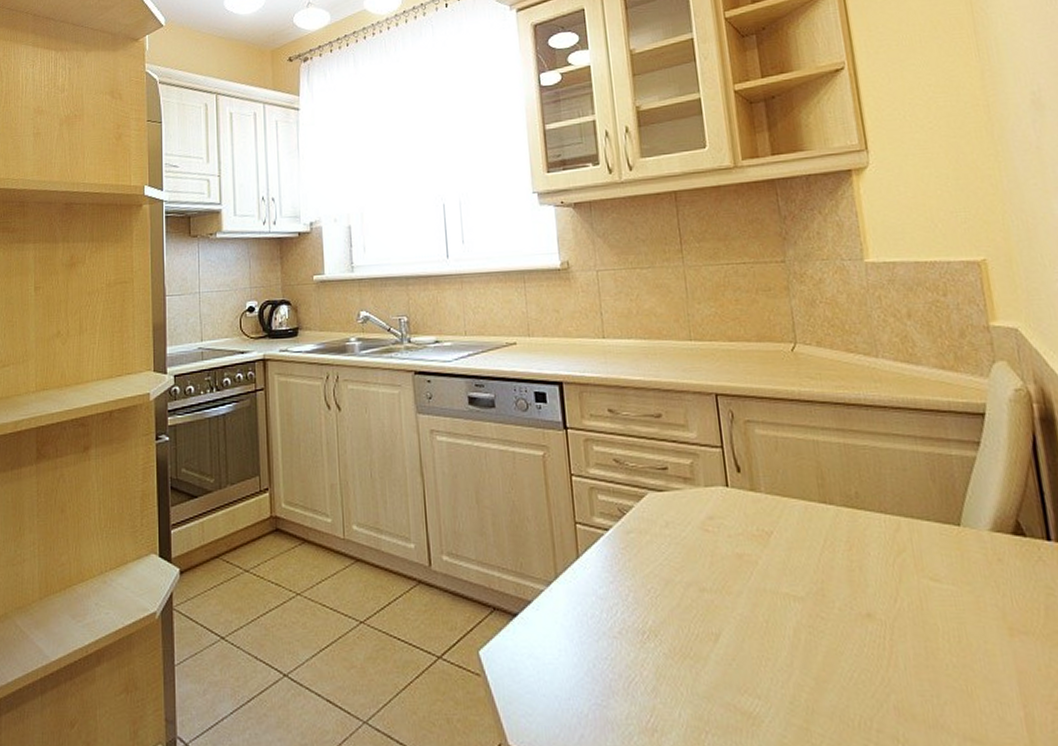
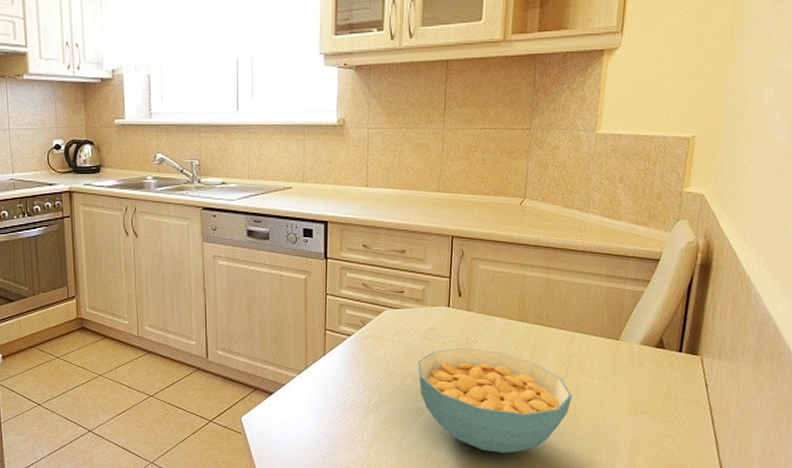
cereal bowl: none [700,543,918,700] -> present [418,348,573,453]

